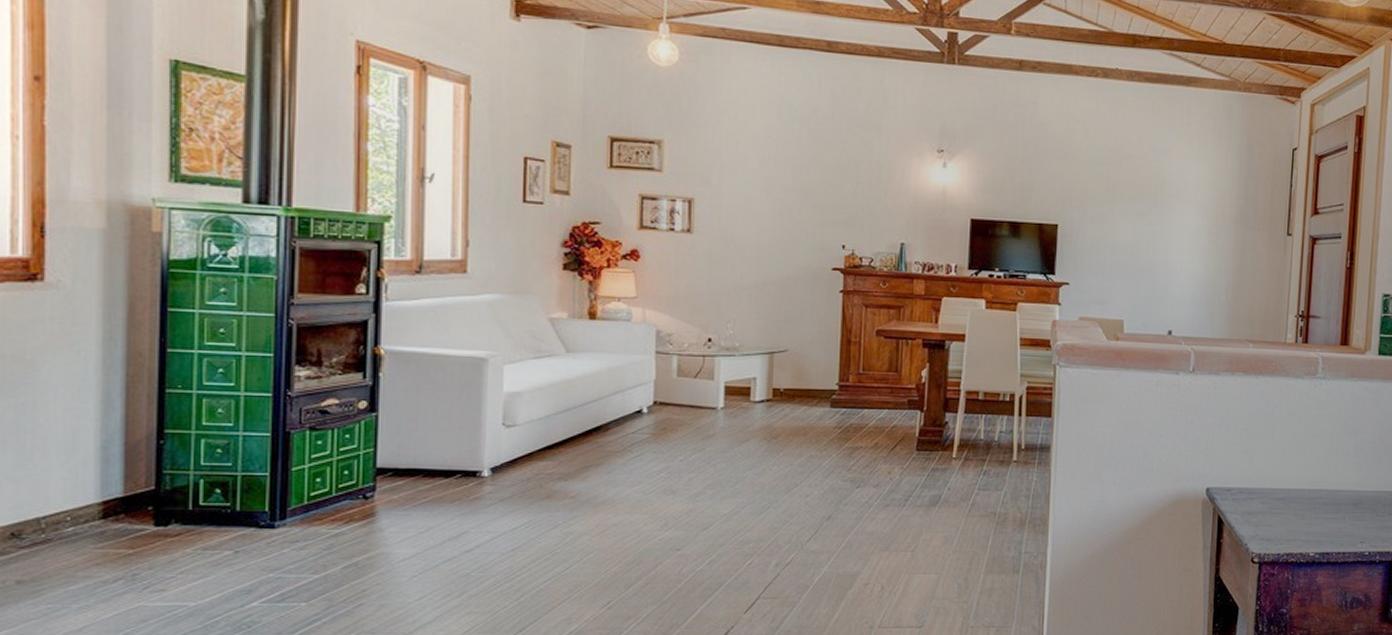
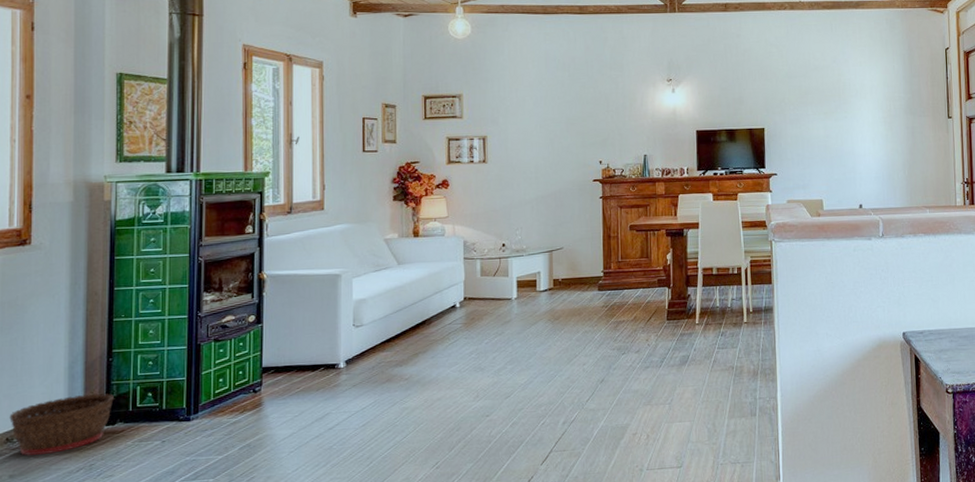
basket: none [15,484,166,557] -> present [9,393,114,456]

